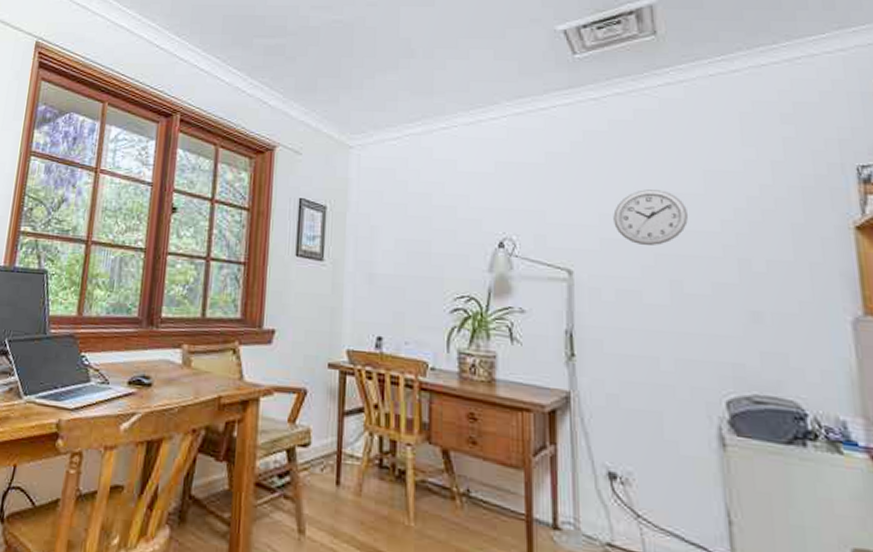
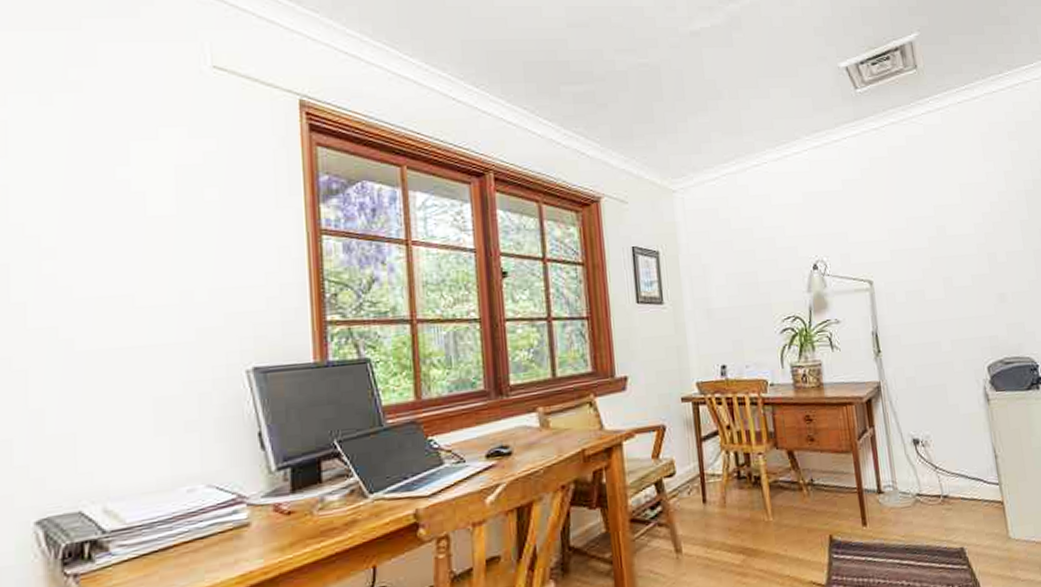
wall clock: present [613,189,688,245] -> none [898,204,952,252]

